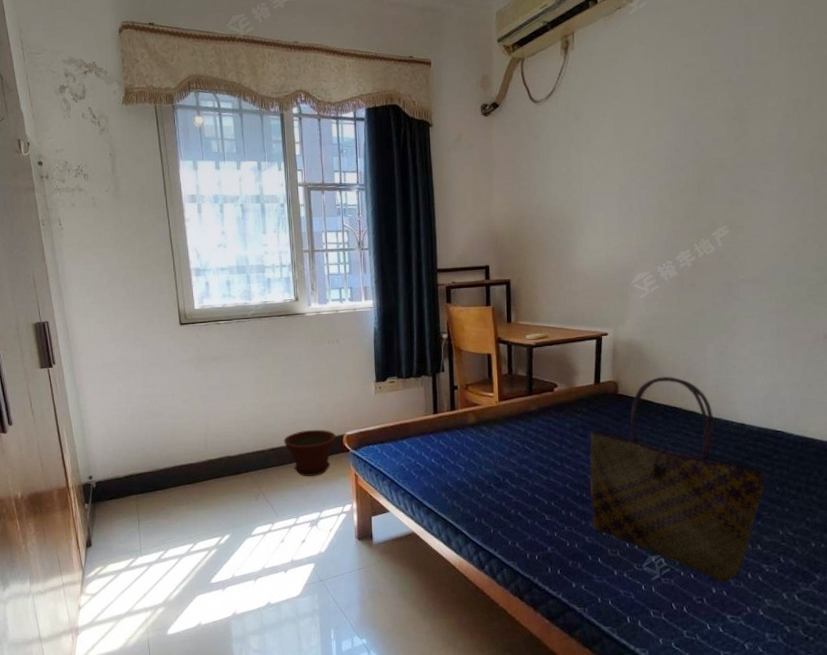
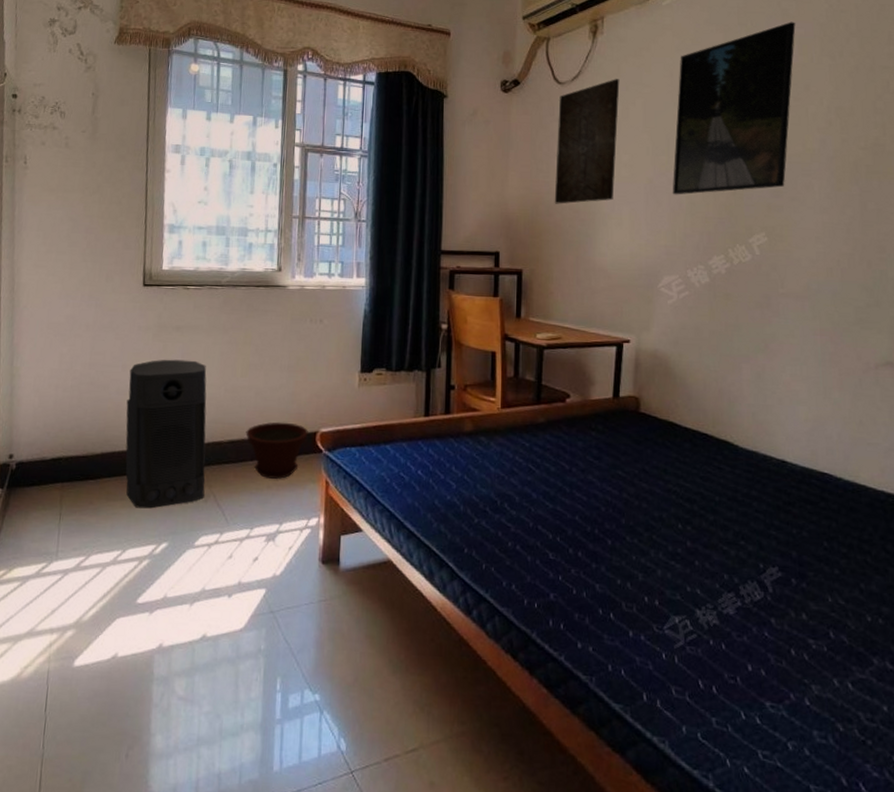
air purifier: none [179,385,255,509] -> present [125,359,207,509]
wall art: none [535,92,592,217] -> present [554,79,620,204]
tote bag: present [589,377,767,582] -> none [603,396,813,658]
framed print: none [642,18,756,199] -> present [672,21,796,195]

